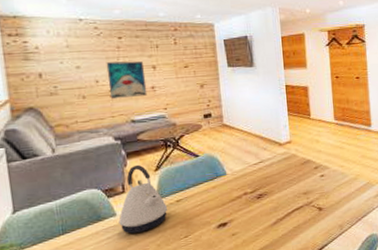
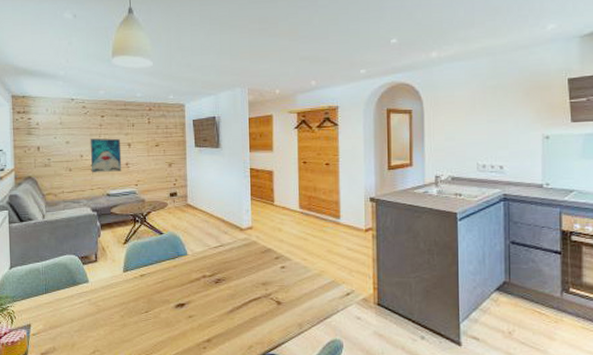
kettle: present [118,164,168,234] -> none [90,236,133,301]

